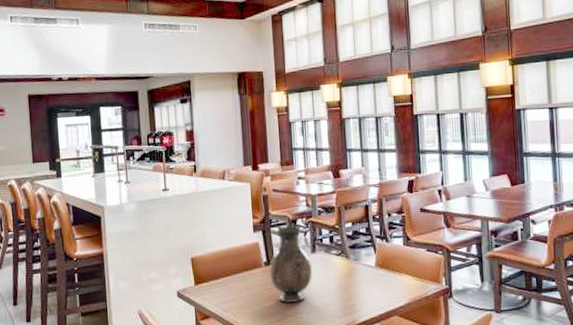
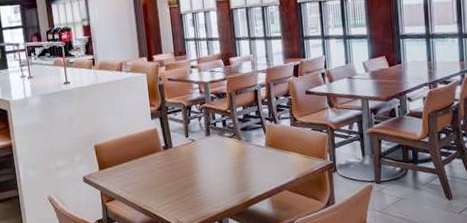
vase: present [270,225,313,303] -> none [168,111,208,183]

